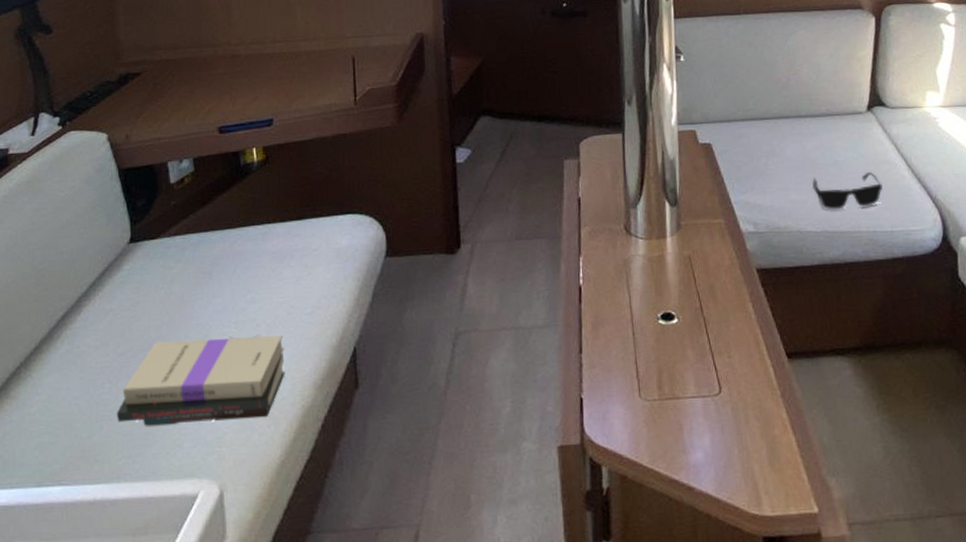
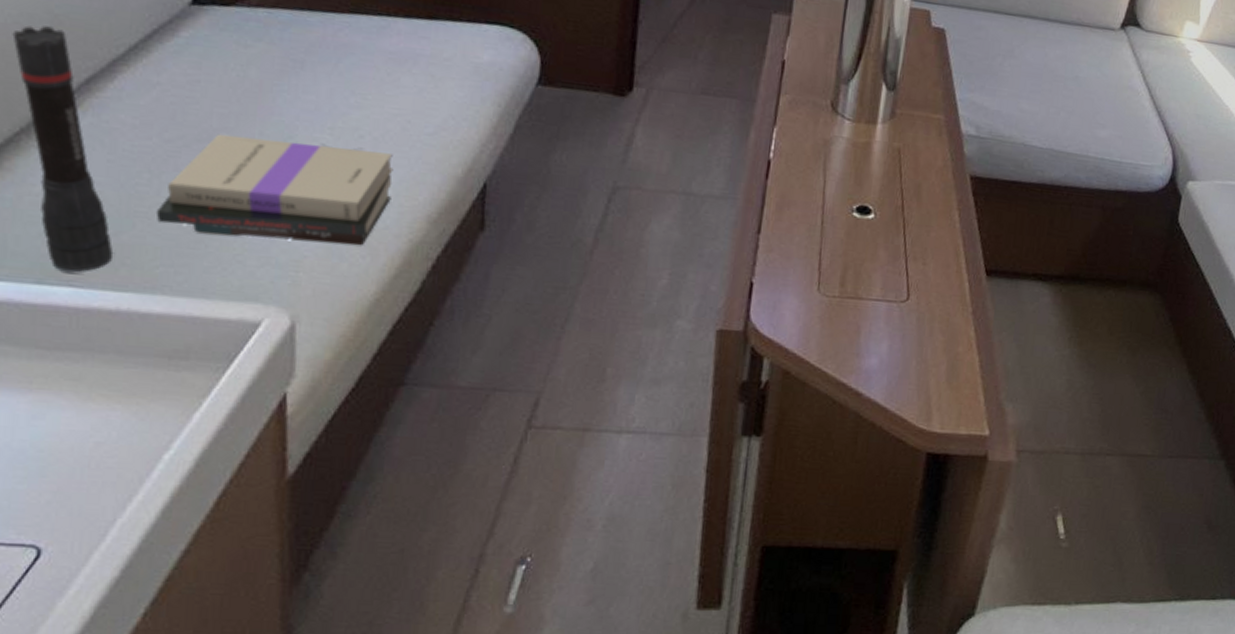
flashlight: none [11,280,88,474] -> present [12,25,113,273]
sunglasses: present [812,171,883,210] -> none [1047,90,1120,132]

